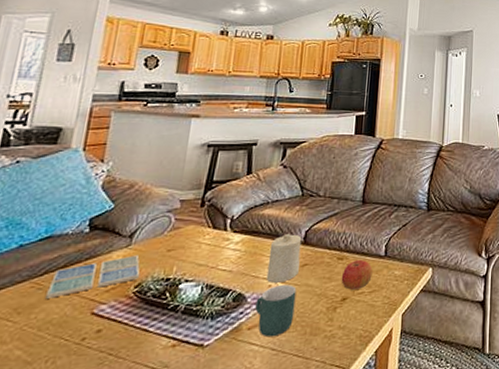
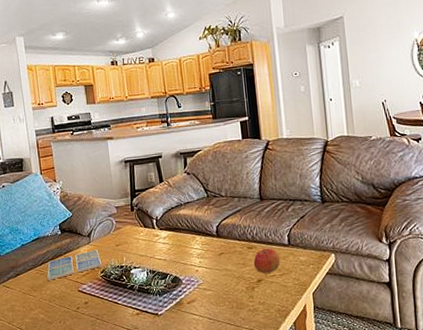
mug: present [255,285,297,338] -> none [189,270,221,310]
candle: present [266,234,302,283] -> none [190,229,218,268]

